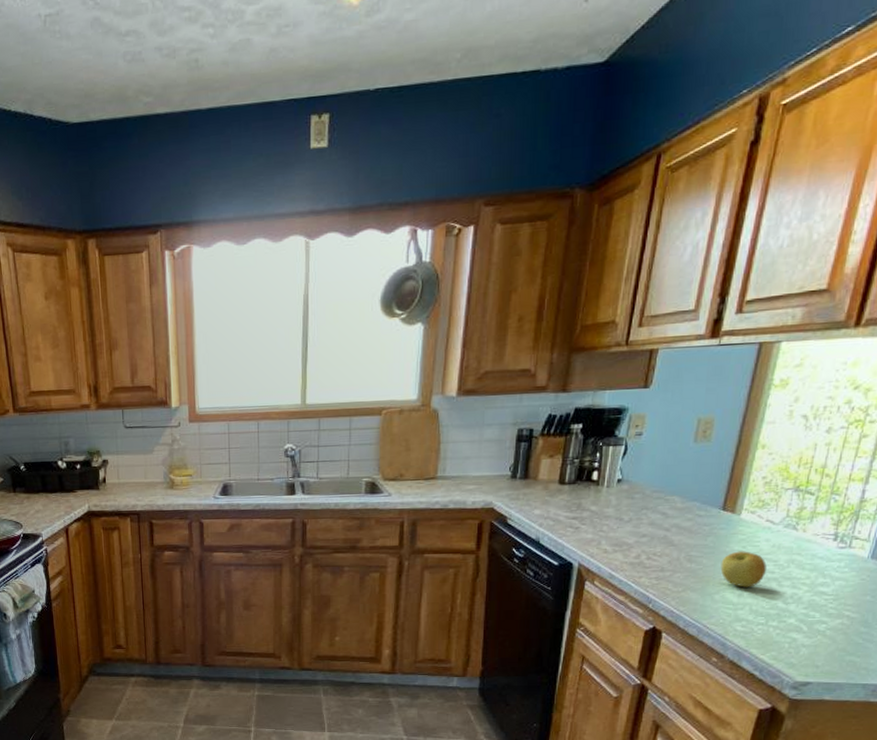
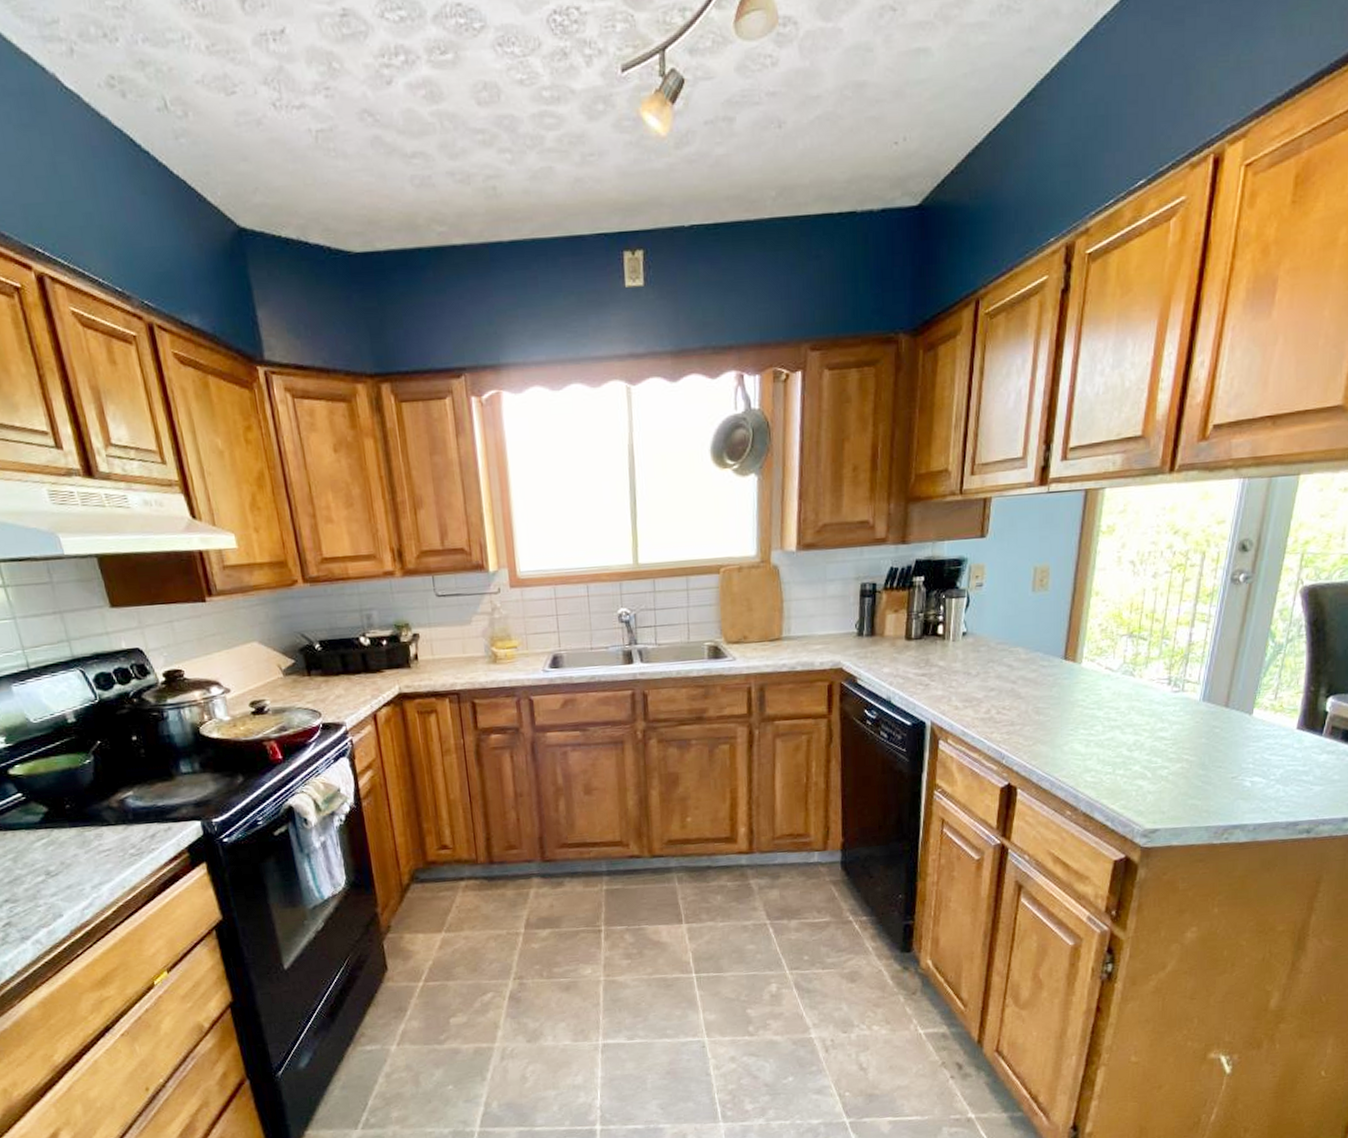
apple: present [720,551,766,588] -> none [1067,700,1109,737]

